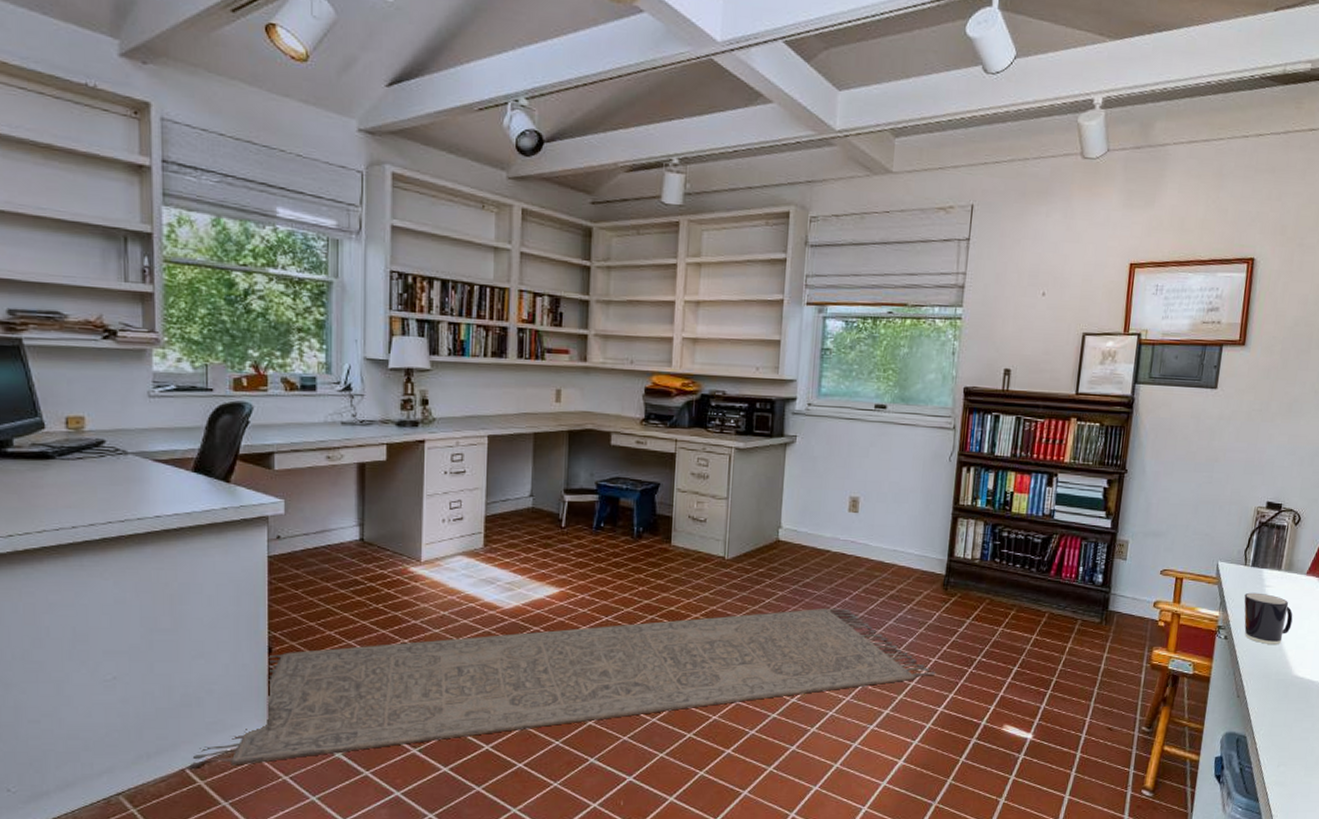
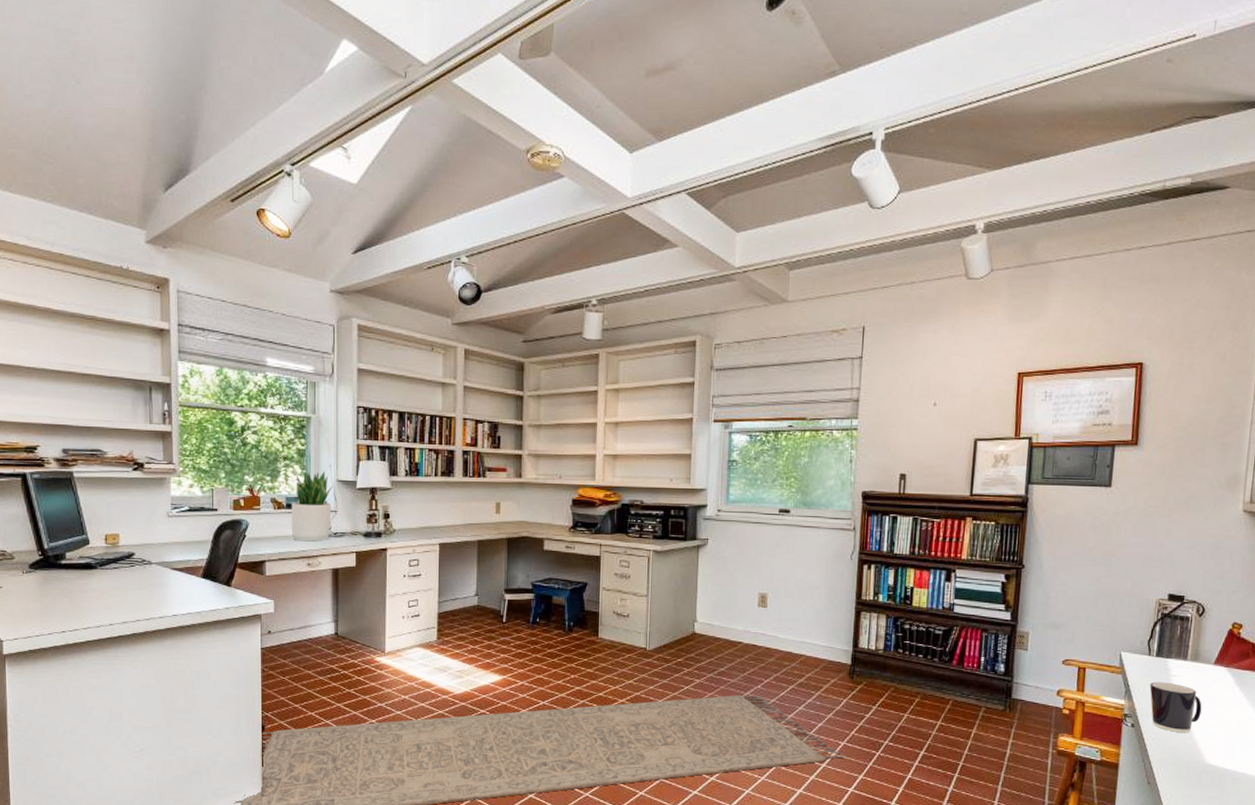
planter: none [306,342,360,431] -> present [291,468,334,542]

